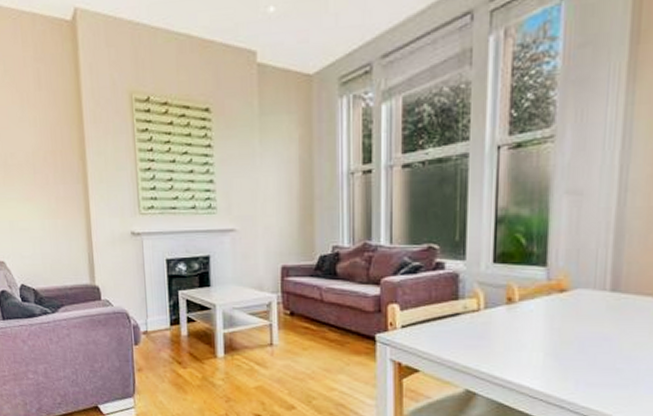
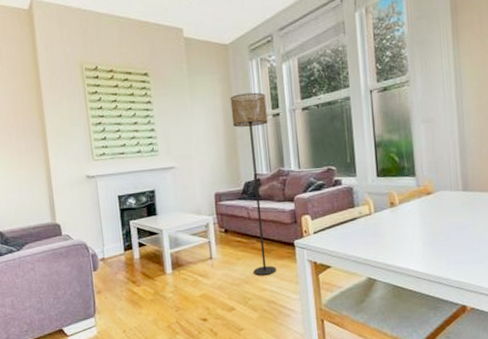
floor lamp: none [309,140,356,373] -> present [230,92,276,276]

